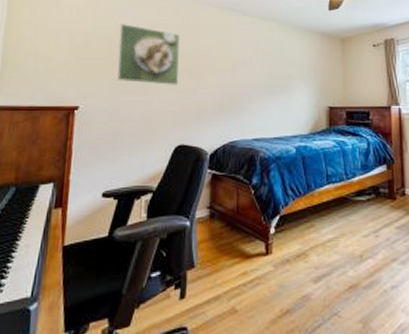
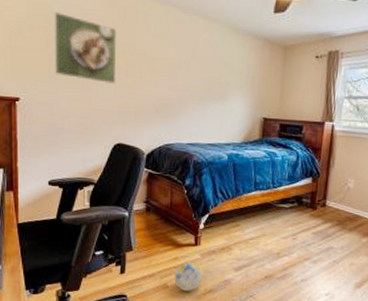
ball: none [244,275,277,315] -> present [174,261,203,291]

